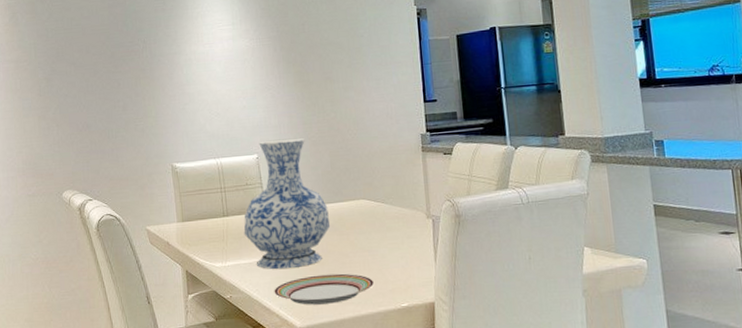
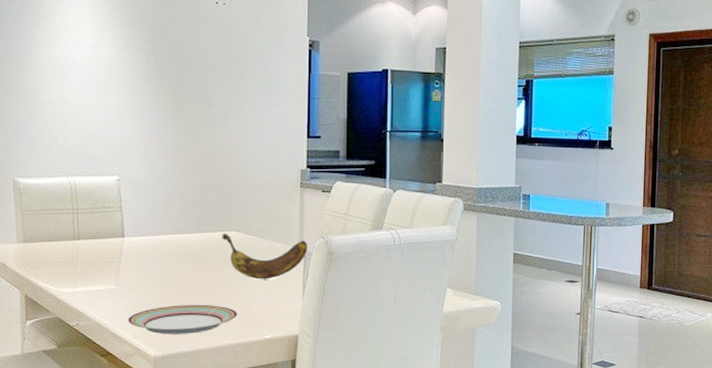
vase: present [244,138,331,269] -> none [97,162,196,297]
banana: none [352,201,436,247] -> present [222,233,308,280]

